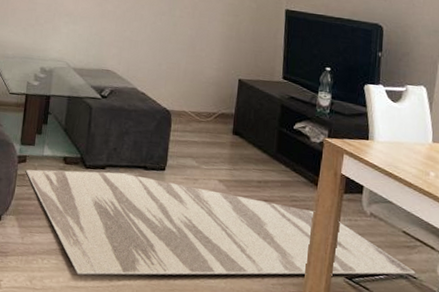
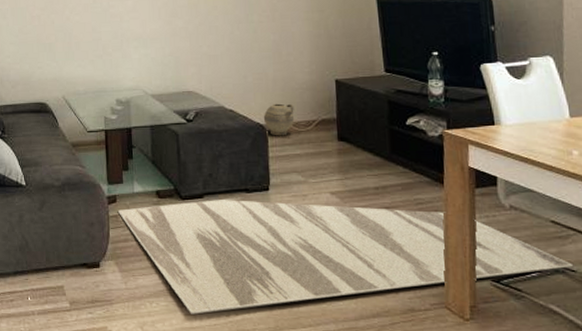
ceramic jug: none [170,92,199,123] -> present [263,103,295,136]

